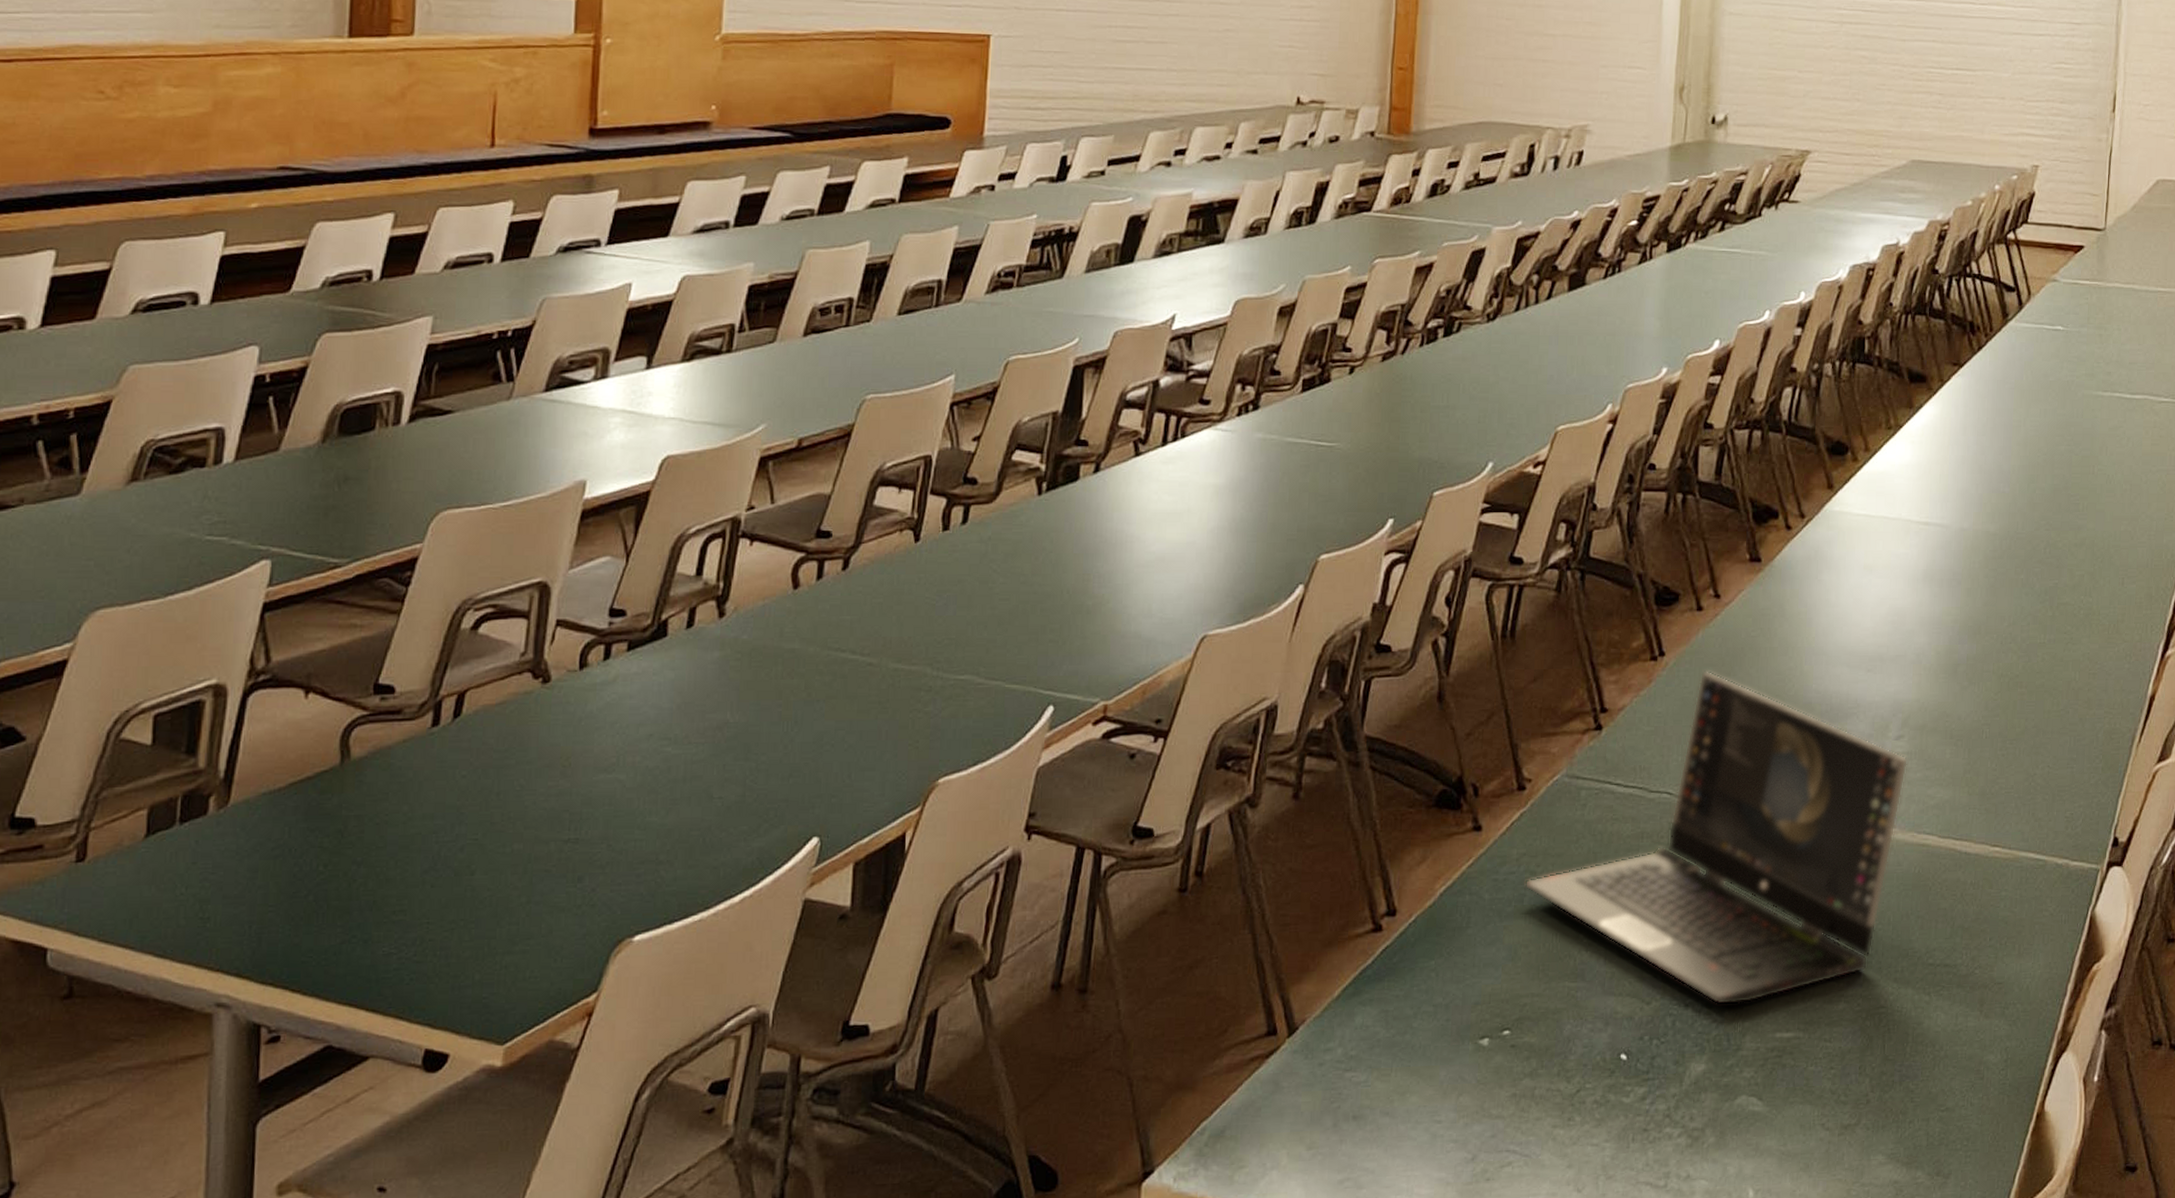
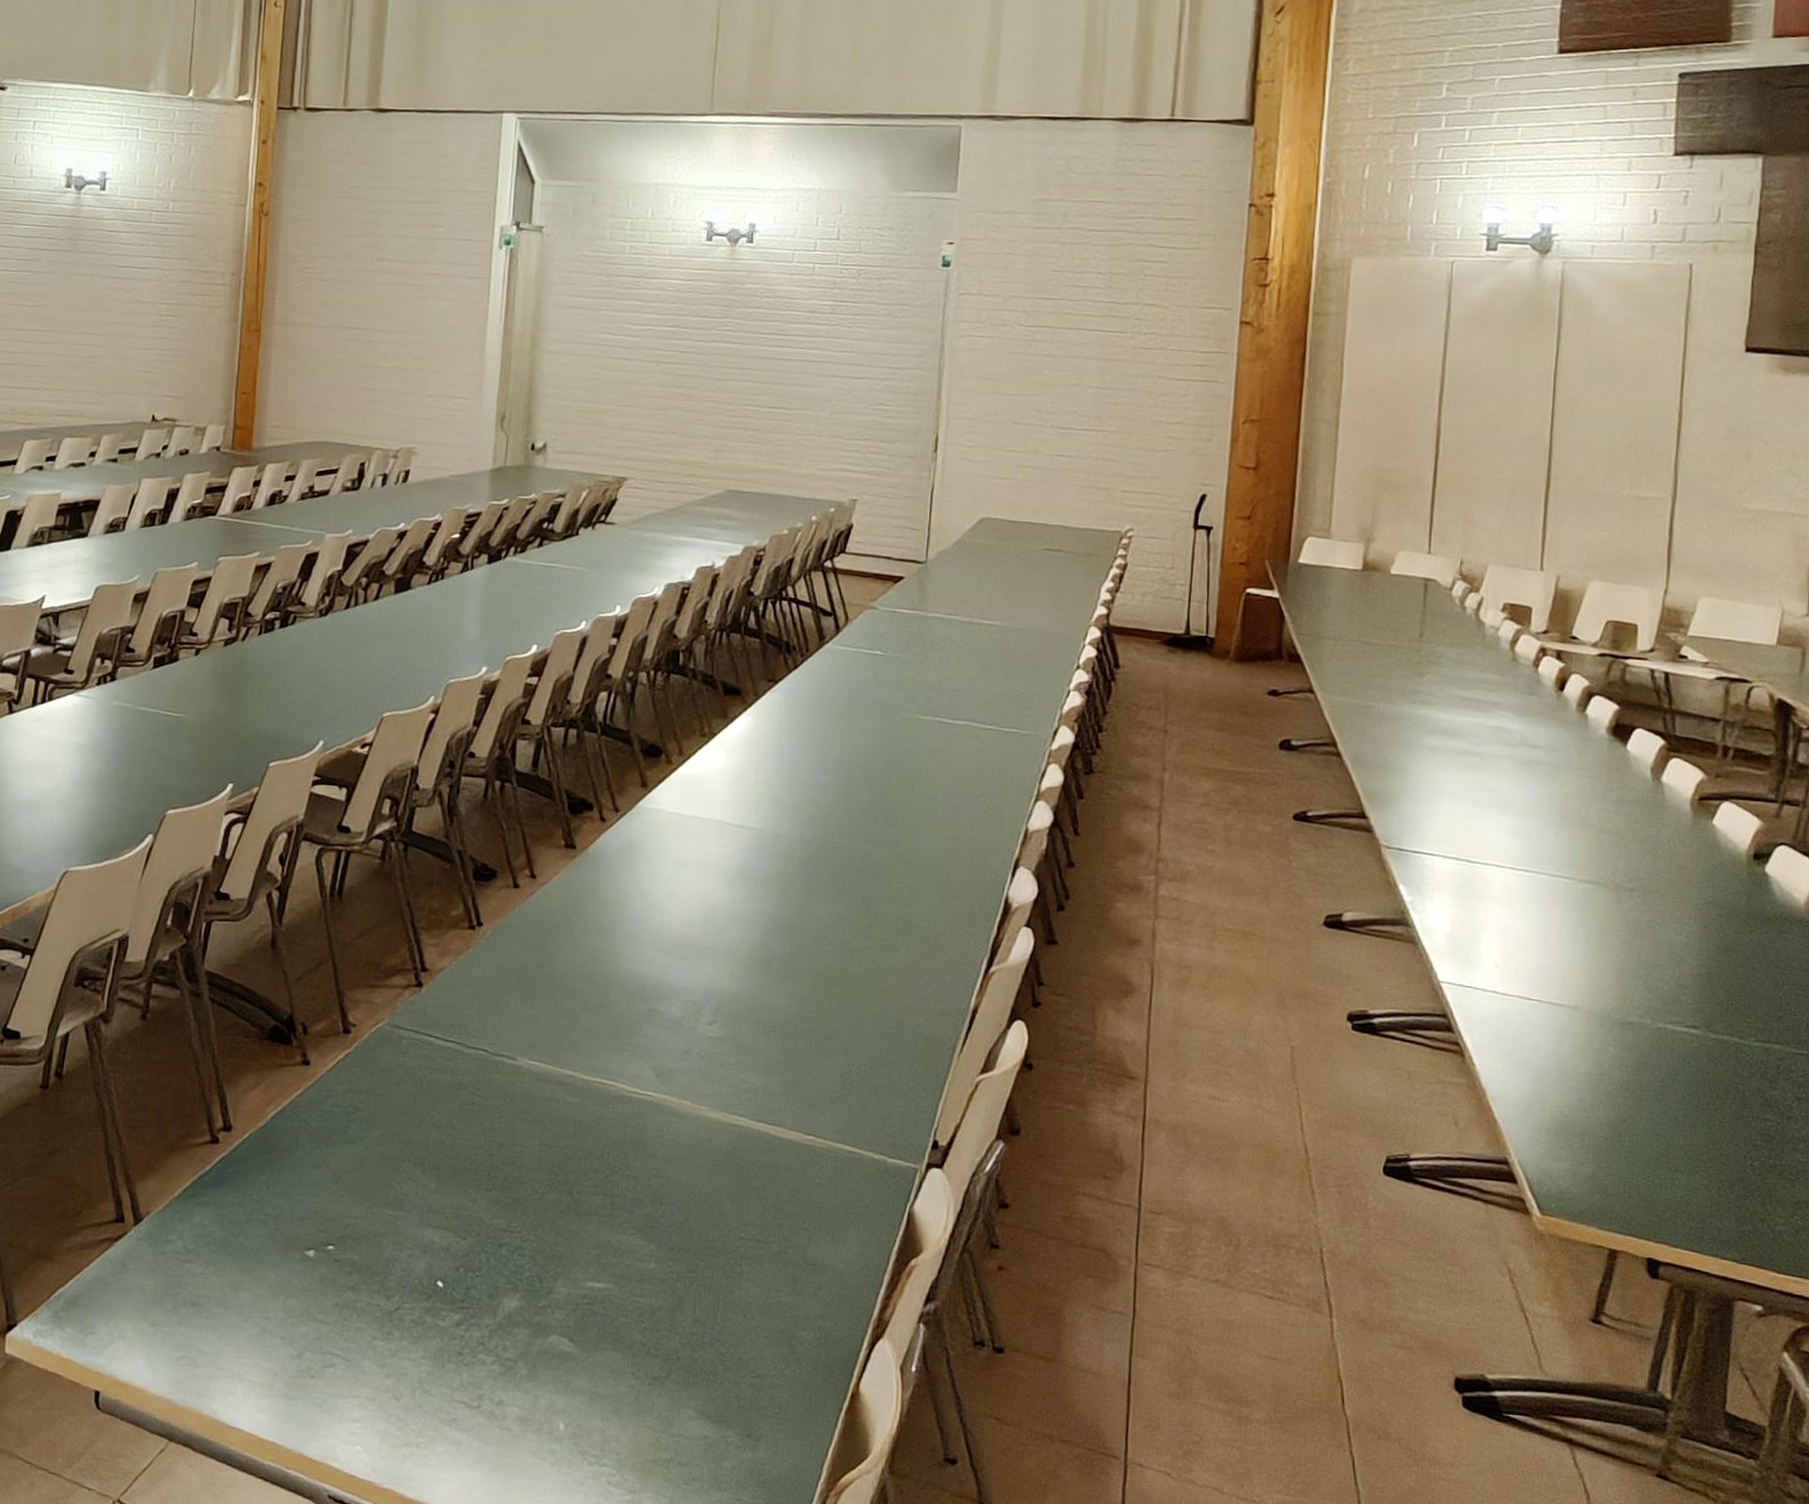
laptop computer: present [1524,671,1909,1005] -> none [349,943,721,1251]

